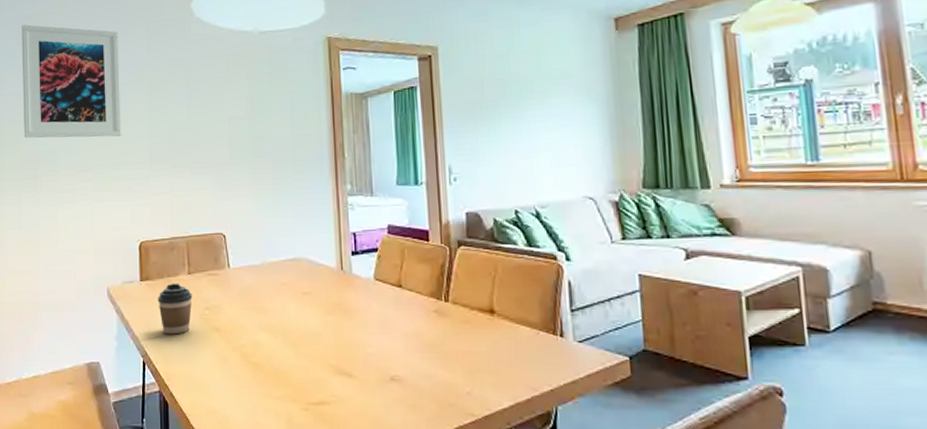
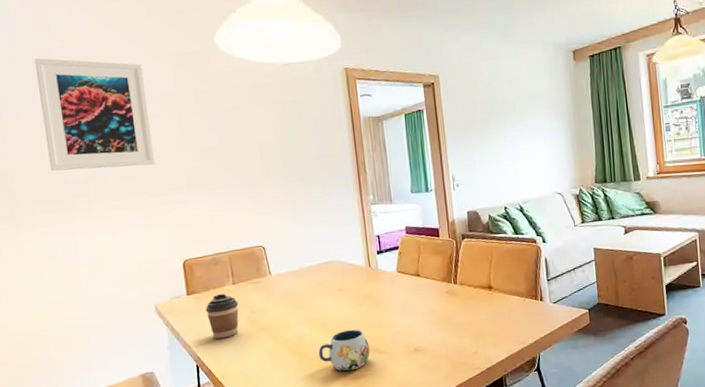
mug: none [276,342,336,394] -> present [318,329,370,371]

